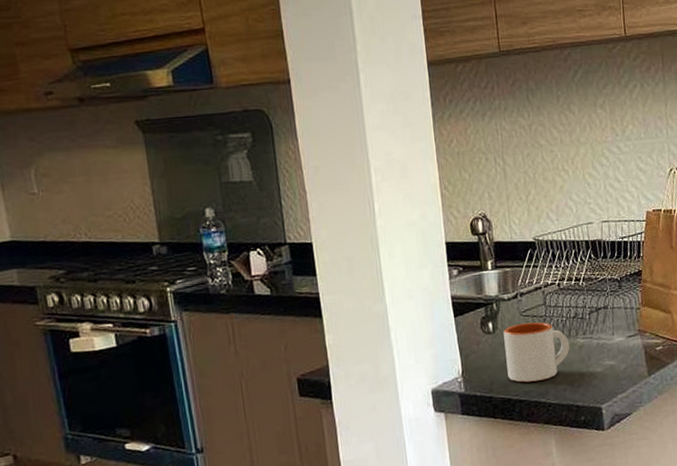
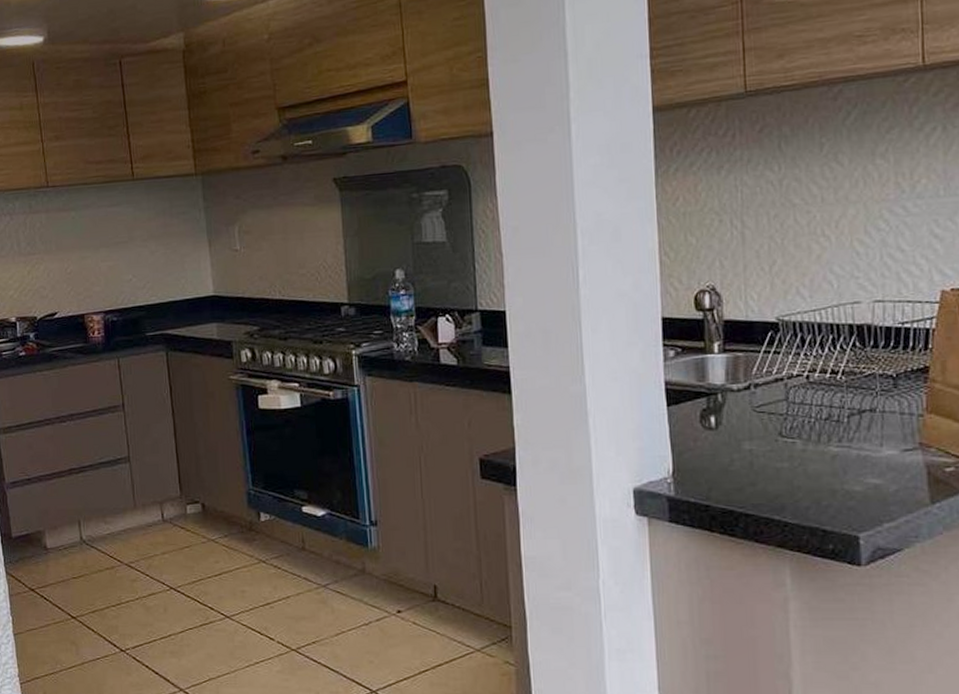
mug: present [503,322,570,383] -> none [729,420,819,493]

